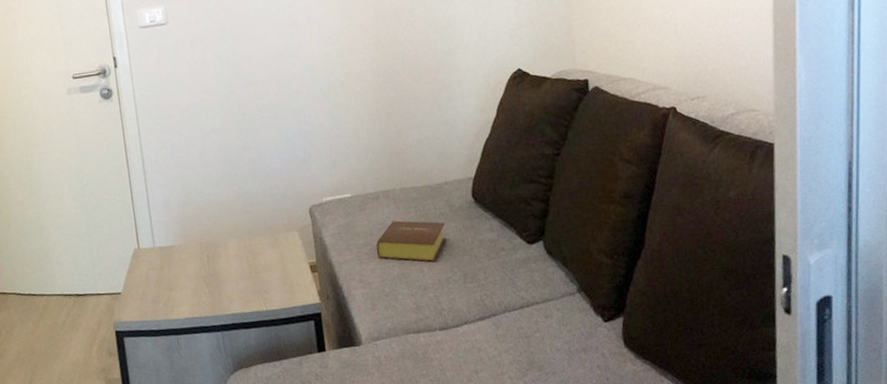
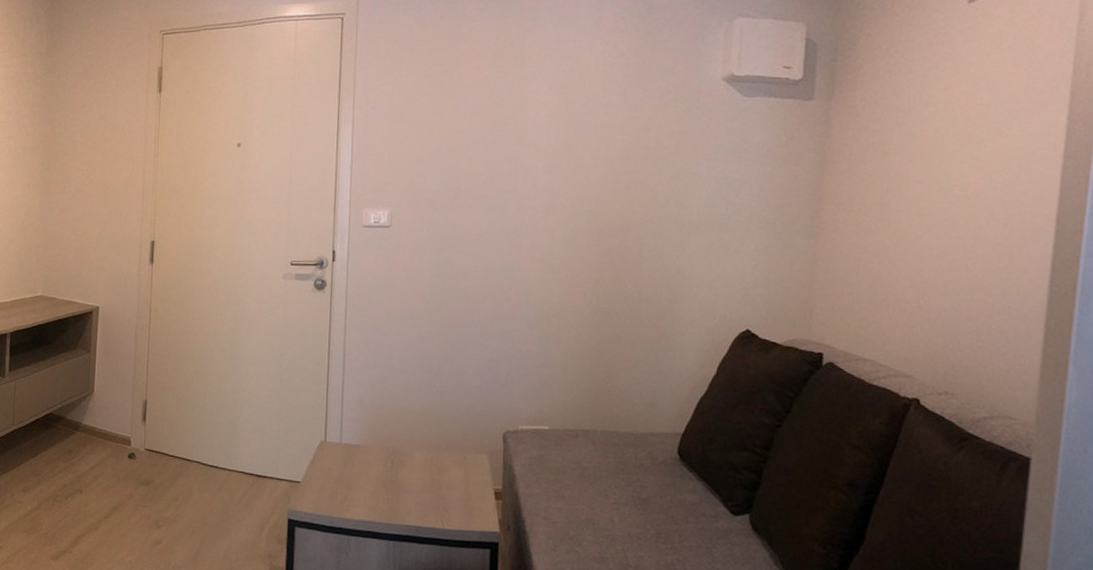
bible: present [376,220,446,262] -> none [566,463,645,513]

